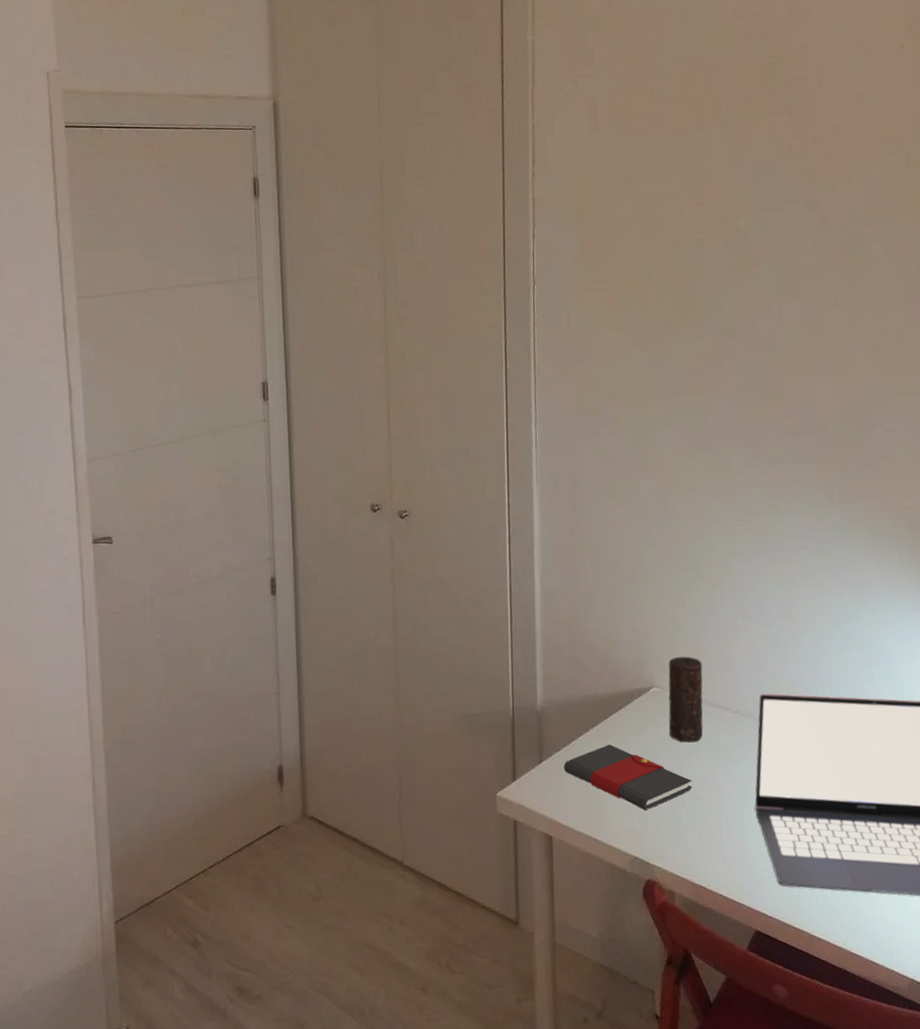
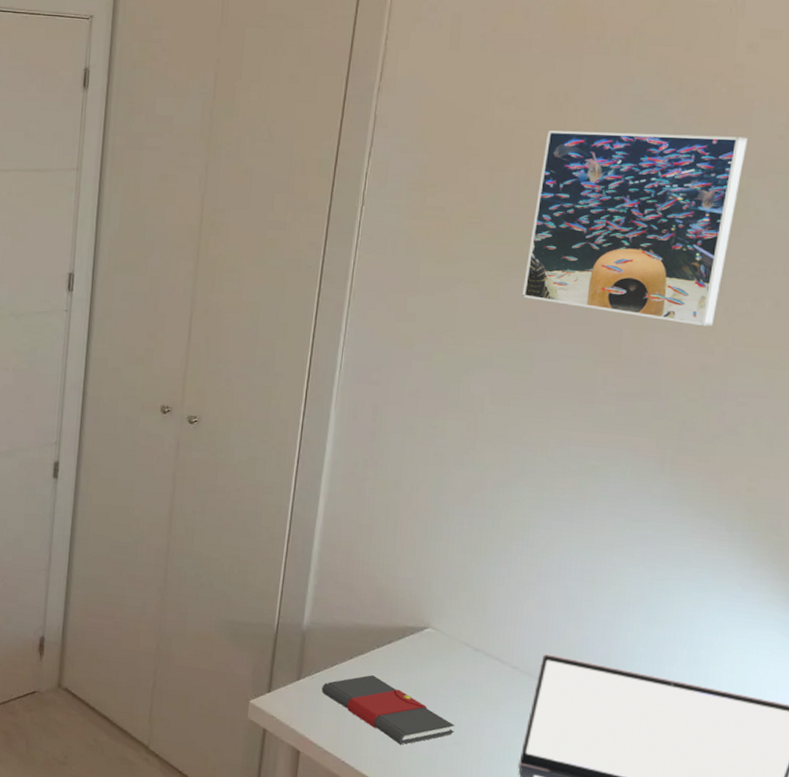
candle: present [668,656,703,743] -> none [437,602,485,689]
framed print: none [686,190,853,364] -> present [522,130,747,327]

